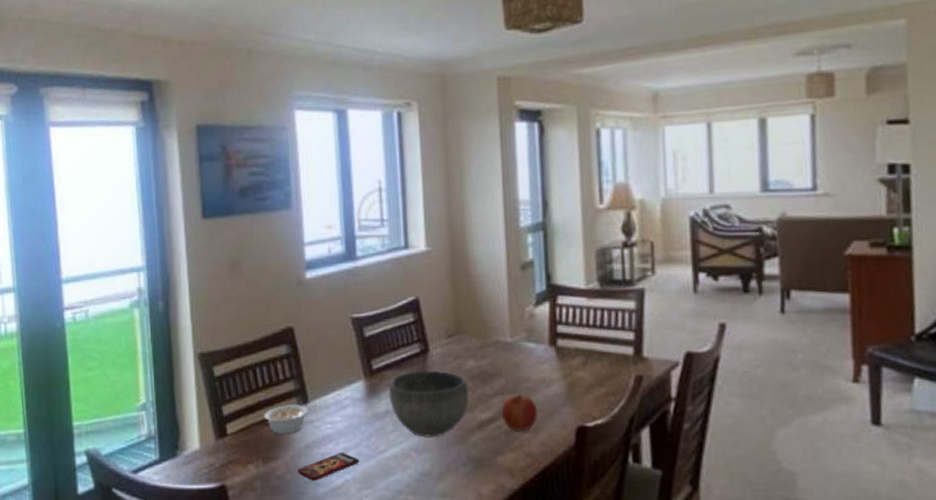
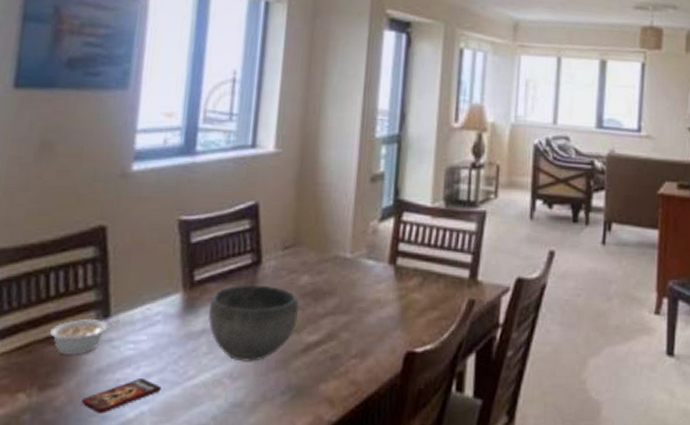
fruit: present [501,394,537,431] -> none [330,315,368,356]

